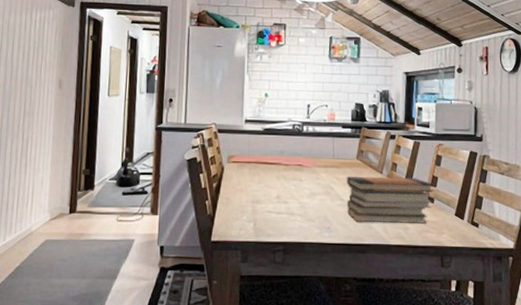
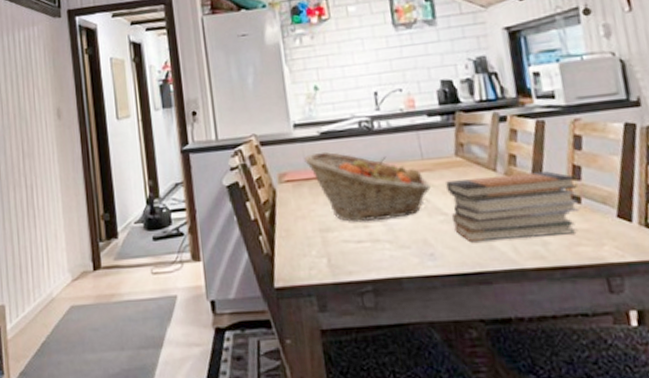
fruit basket: none [249,143,336,199] -> present [304,151,431,222]

